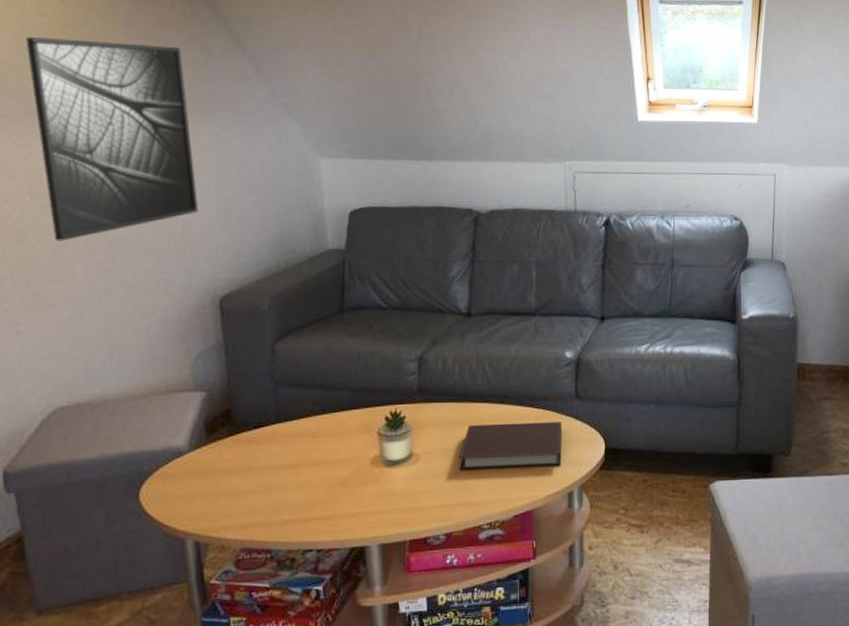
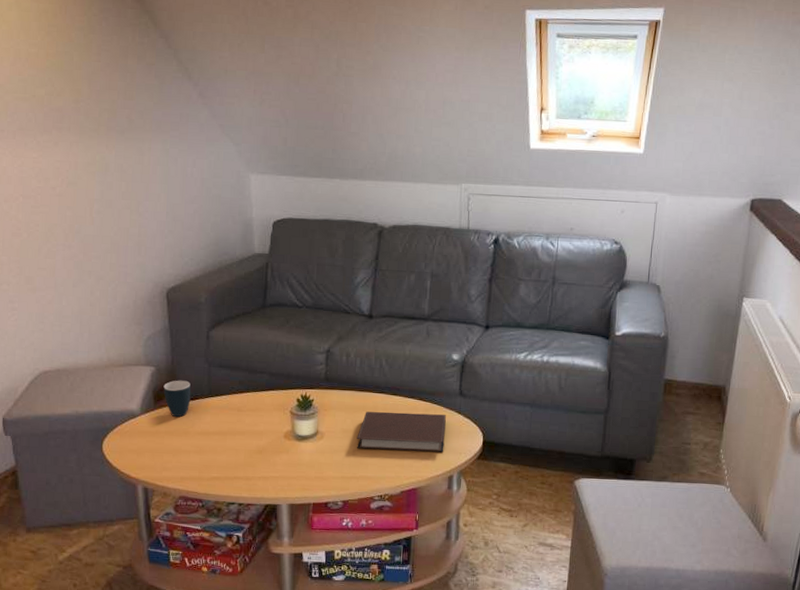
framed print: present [26,37,199,241] -> none [20,64,152,237]
mug: none [218,405,254,452] -> present [163,380,191,418]

